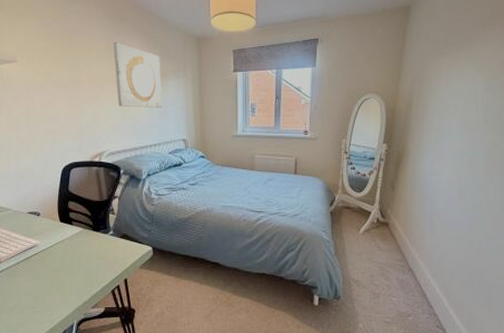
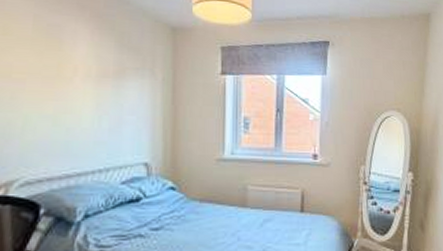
wall art: present [113,41,163,109] -> none [45,22,117,119]

